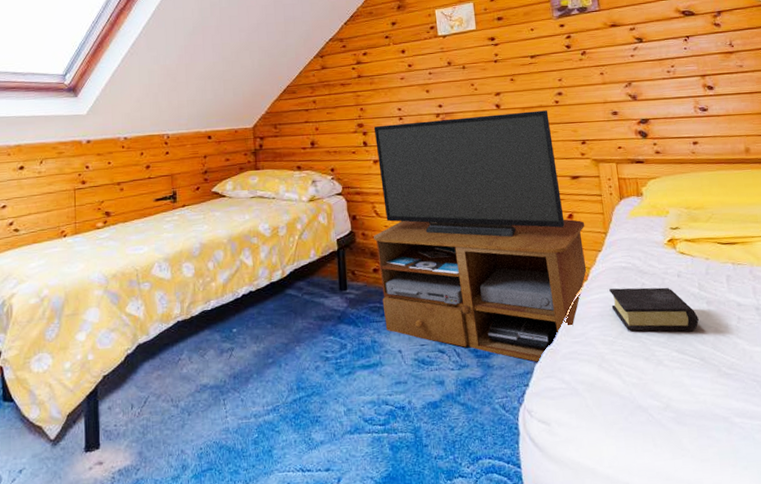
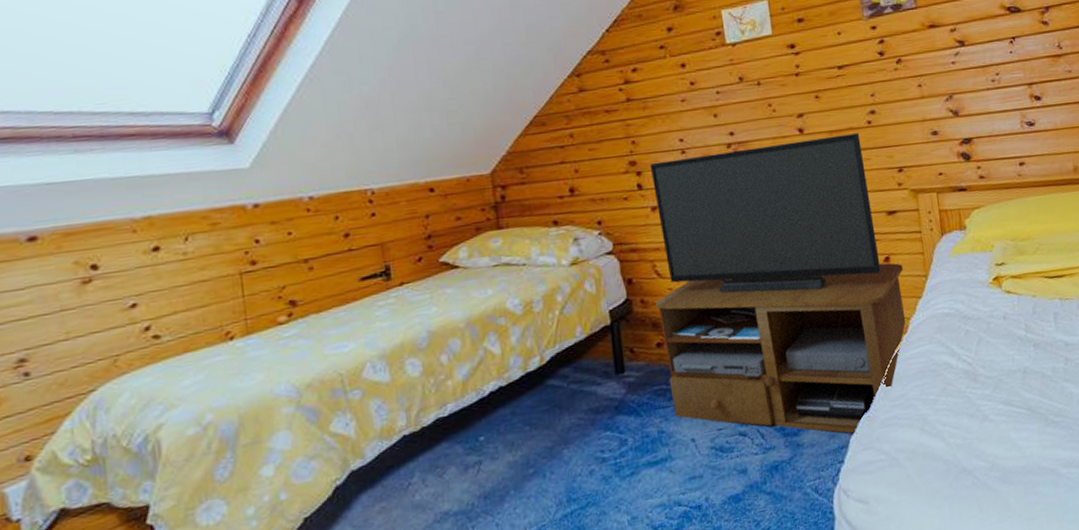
book: present [609,287,699,332] -> none [931,332,1026,387]

